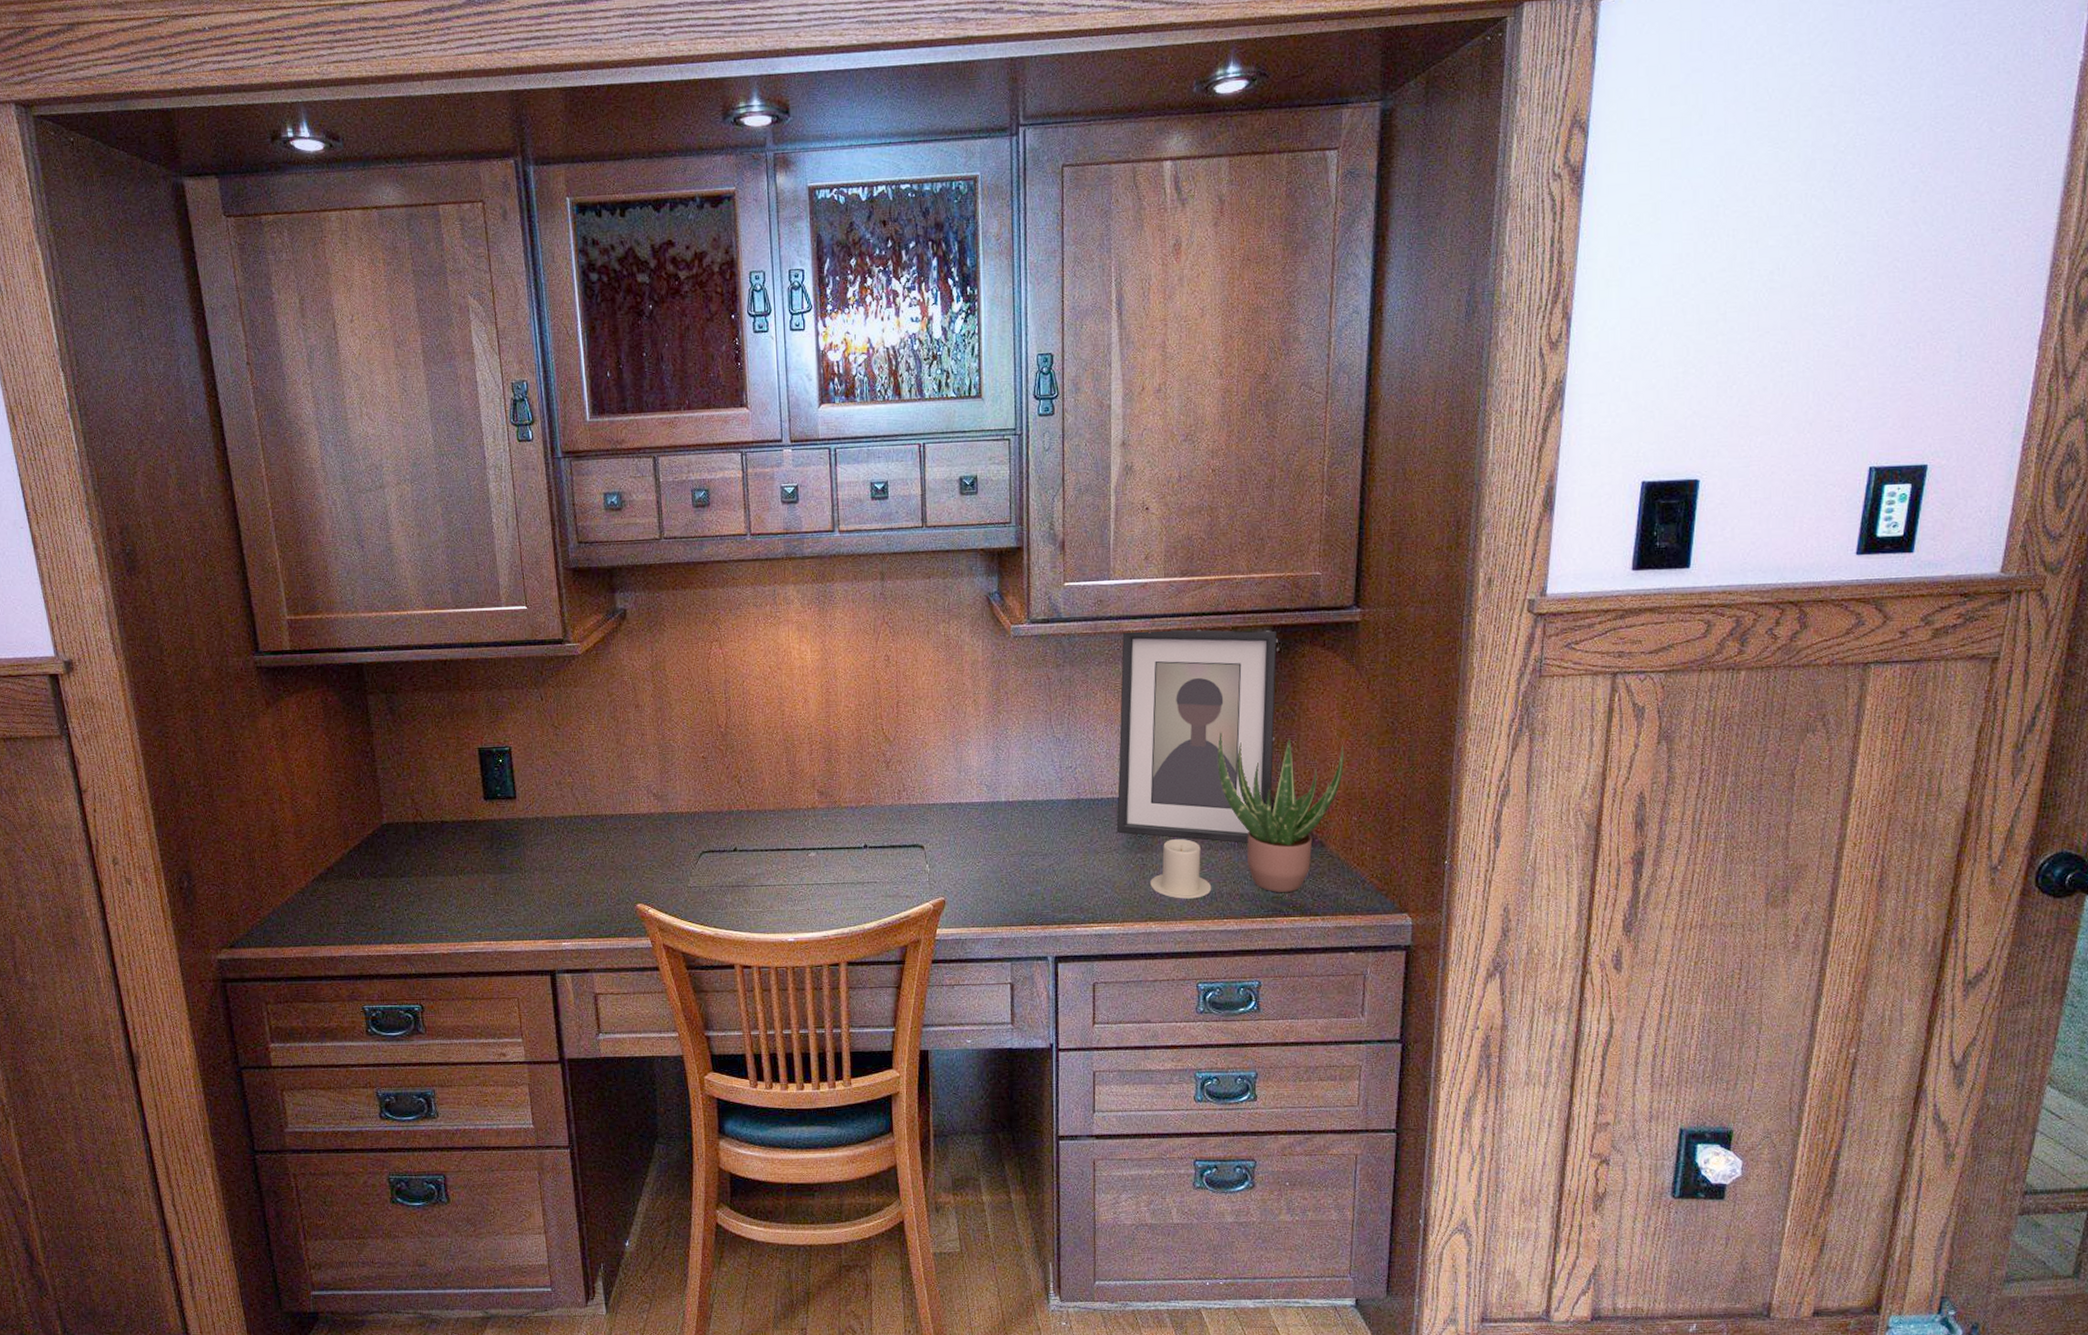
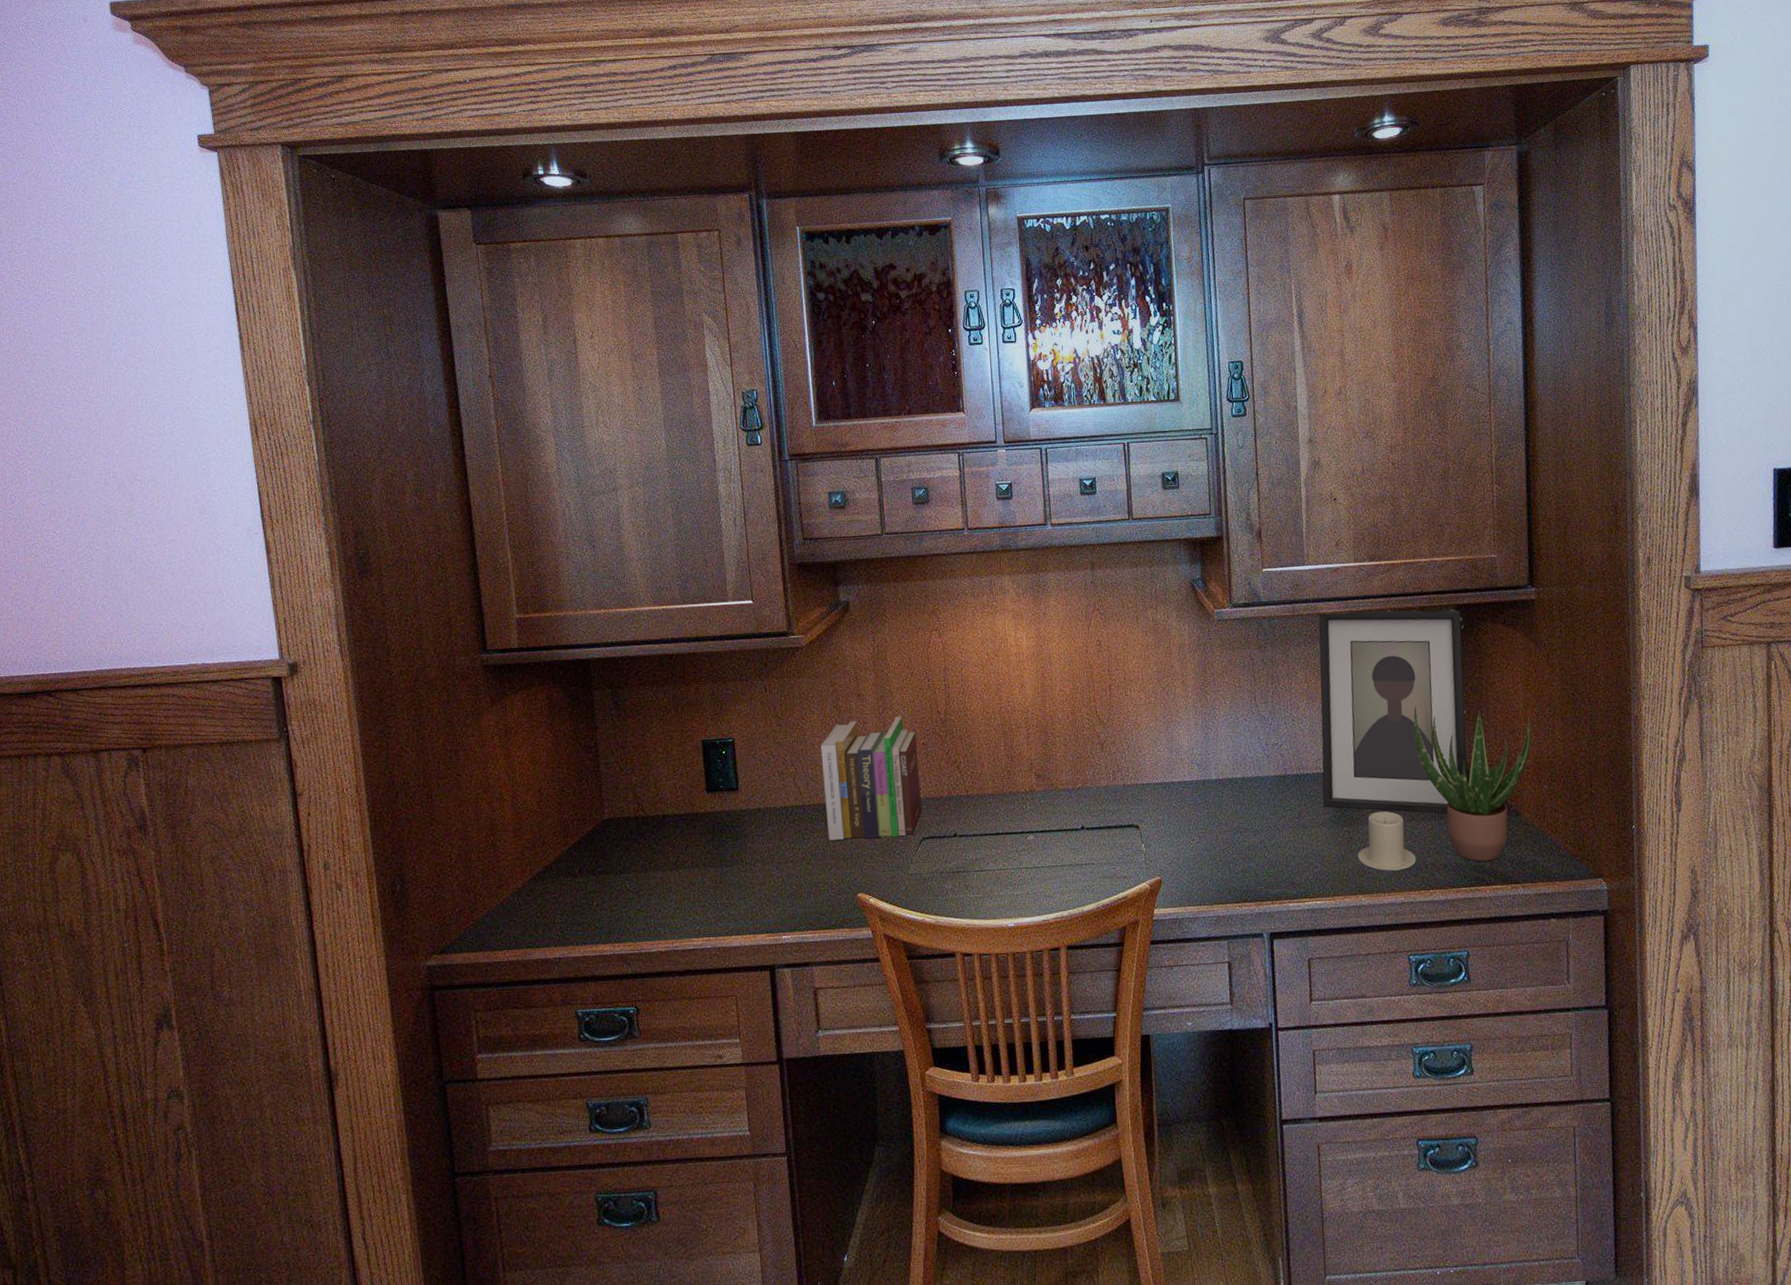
books: none [598,729,702,851] -> present [820,716,922,841]

